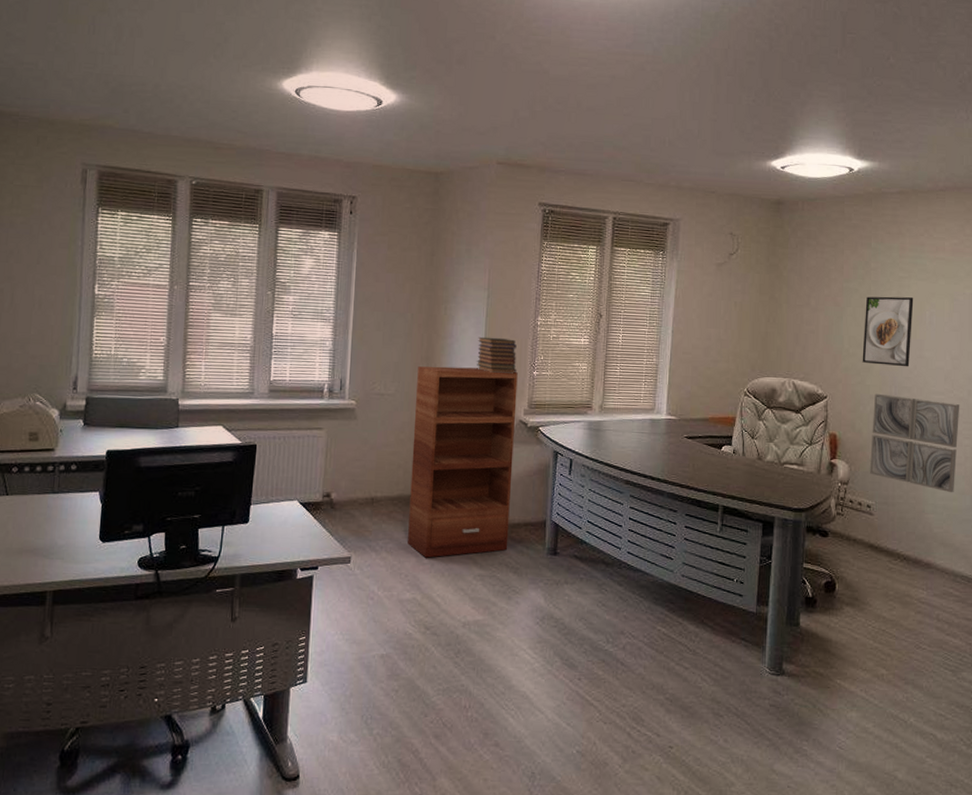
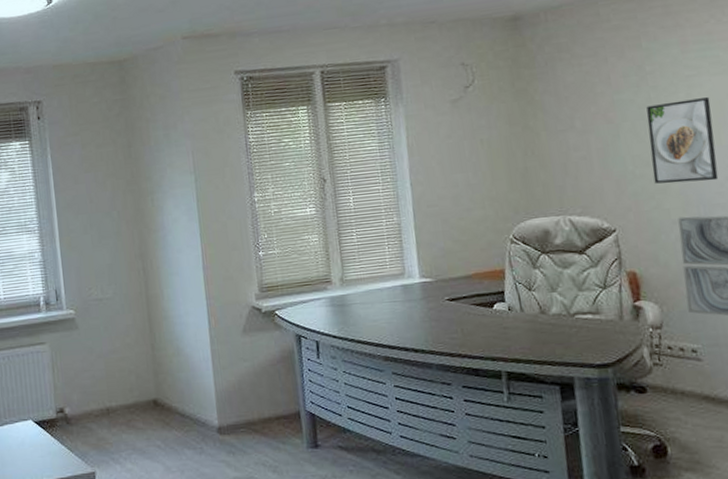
bookshelf: present [408,366,518,558] -> none [133,256,262,465]
book stack: present [477,336,517,374] -> none [192,221,240,260]

